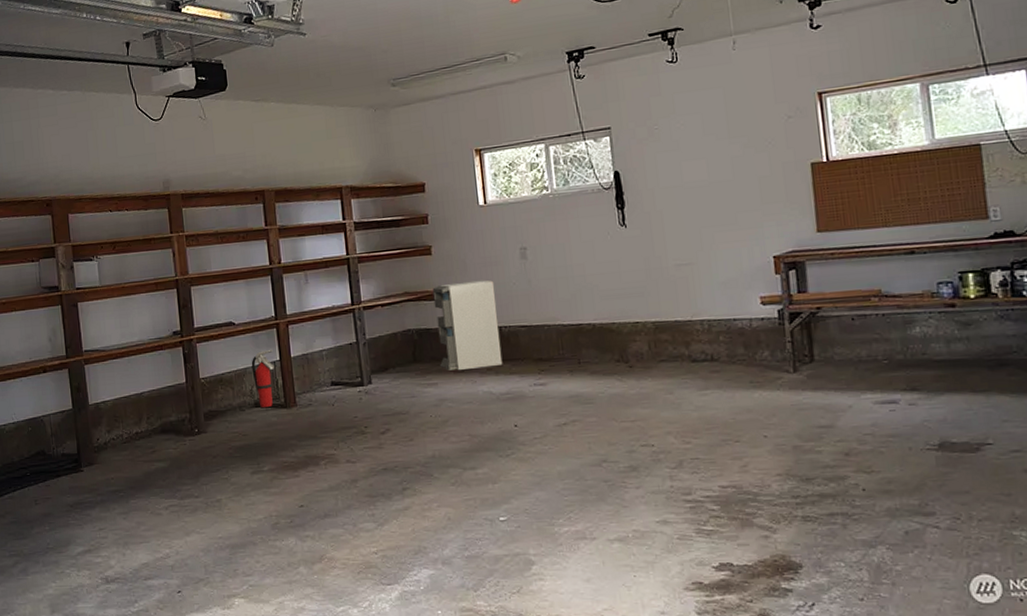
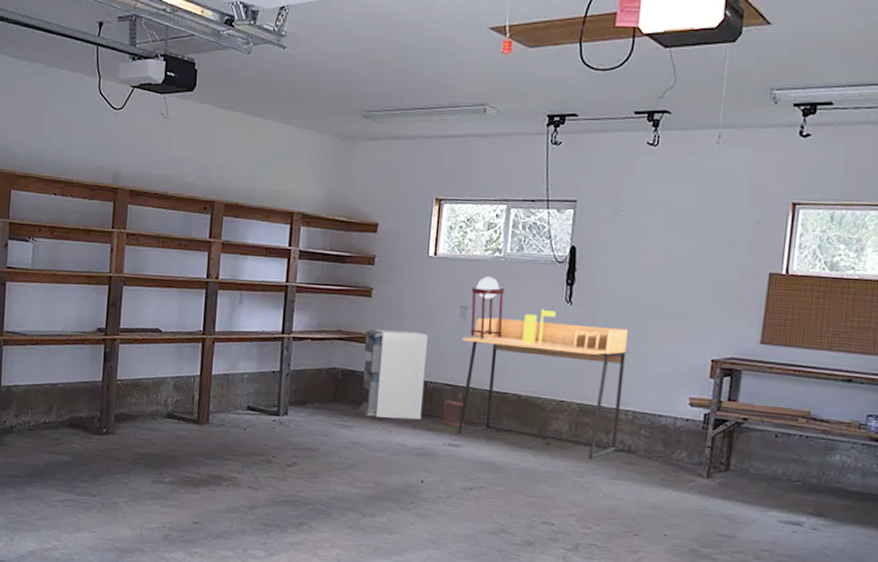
fire extinguisher: present [251,349,274,407] -> none [170,363,195,420]
bucket: none [522,331,546,367] -> present [441,393,466,427]
table lamp: none [527,214,566,277] -> present [469,276,505,340]
desk: none [527,242,699,373] -> present [458,317,628,458]
letter holder: none [583,236,613,272] -> present [522,309,556,344]

